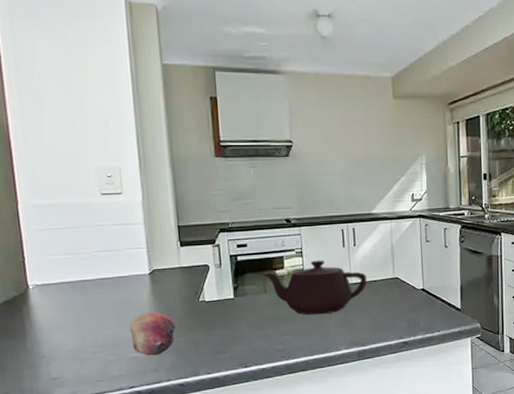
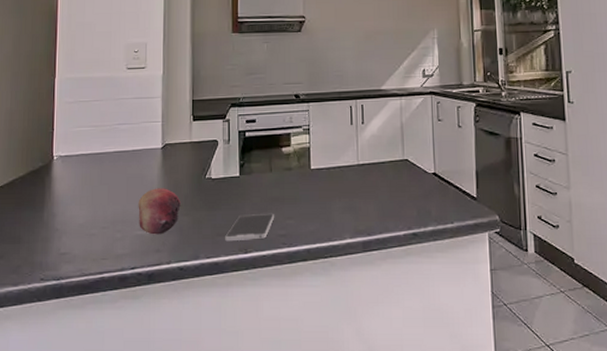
smartphone: none [224,331,272,358] -> present [225,214,275,242]
teapot: present [262,260,367,315] -> none [268,138,375,198]

